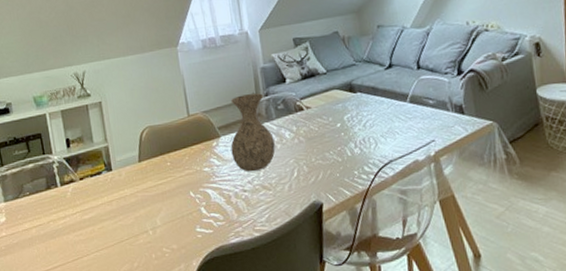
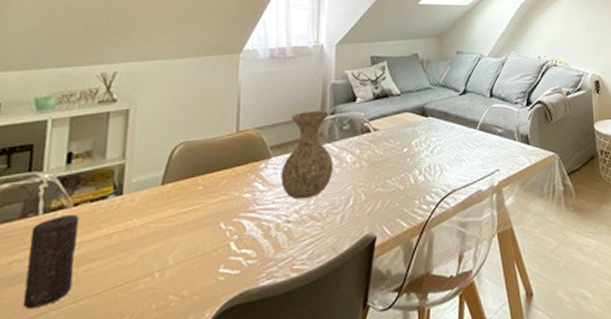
candle: none [56,186,93,255] -> present [22,214,79,310]

